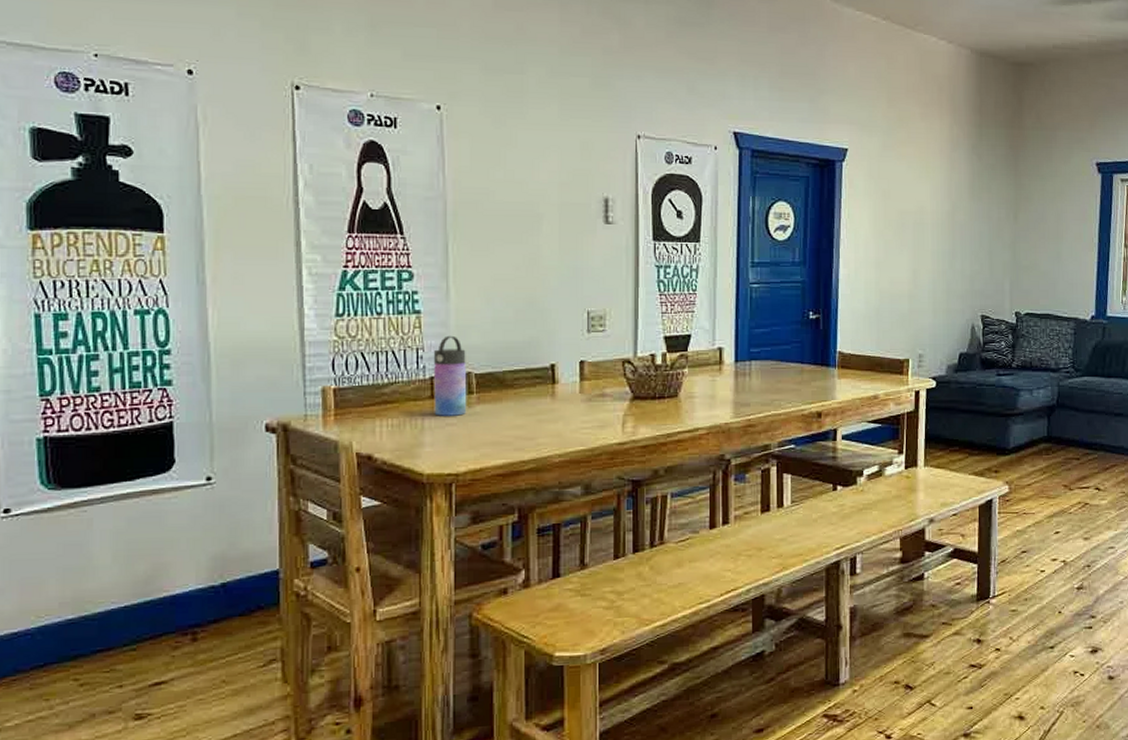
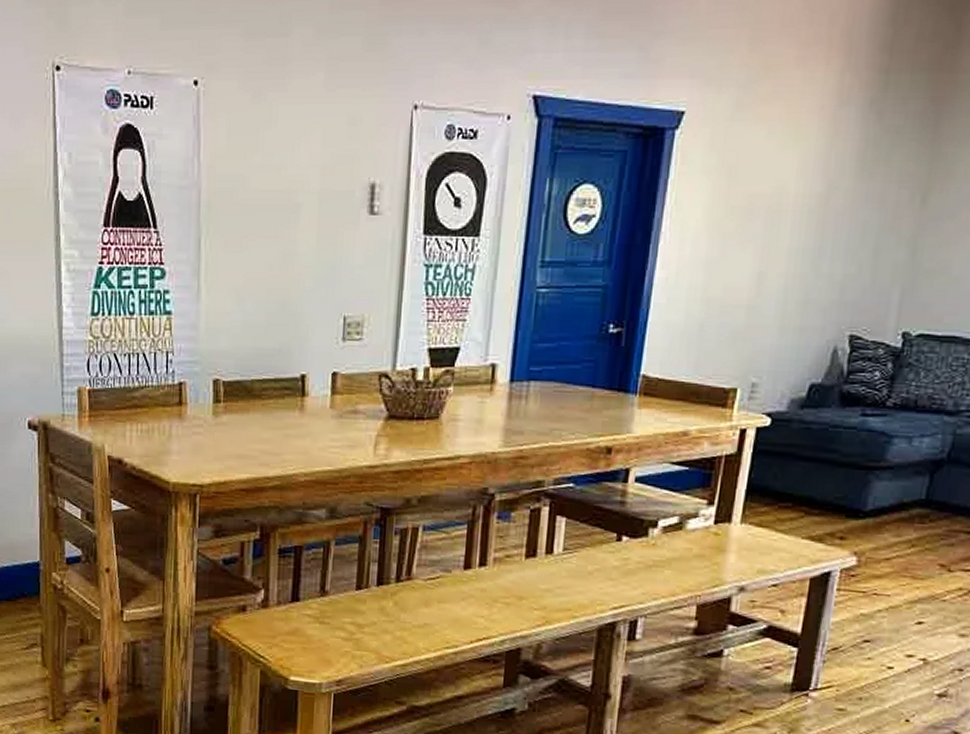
water bottle: present [433,335,467,416] -> none [181,339,215,425]

